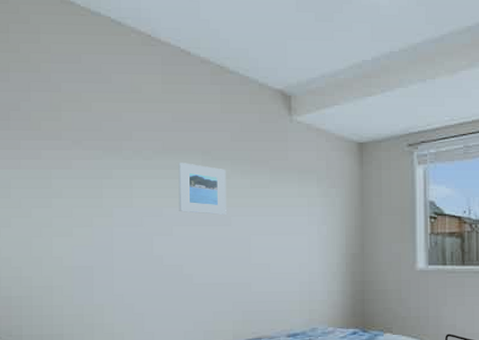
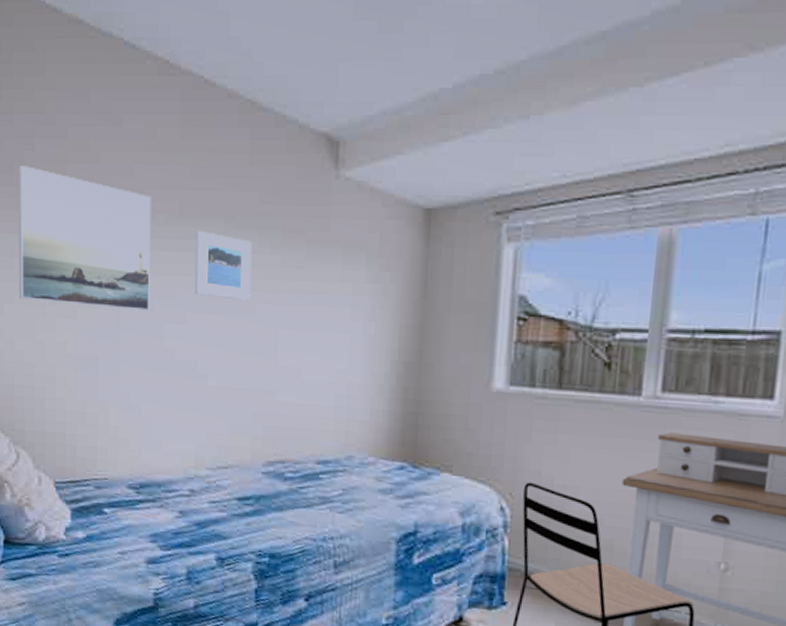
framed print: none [15,112,139,227] -> present [19,164,151,311]

